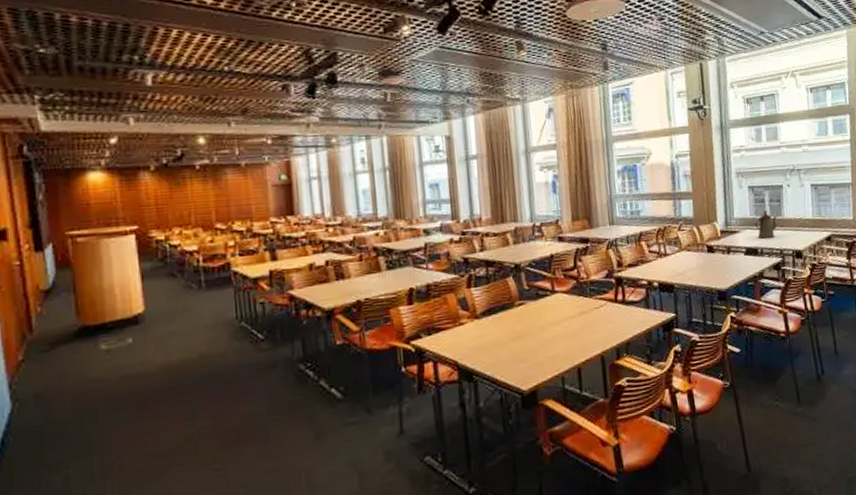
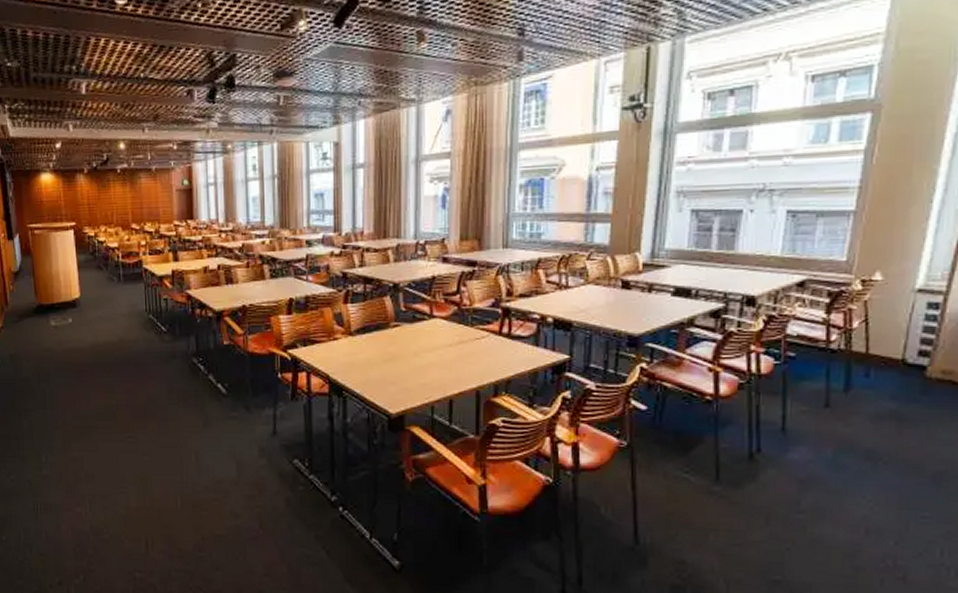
coffee pot: present [754,210,778,239] -> none [692,241,728,278]

